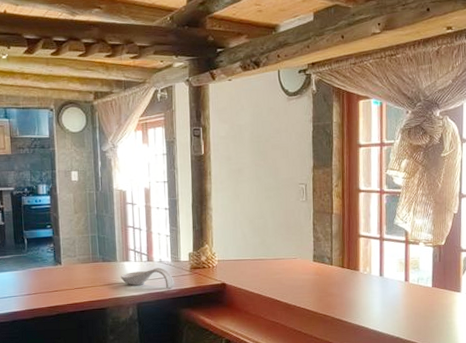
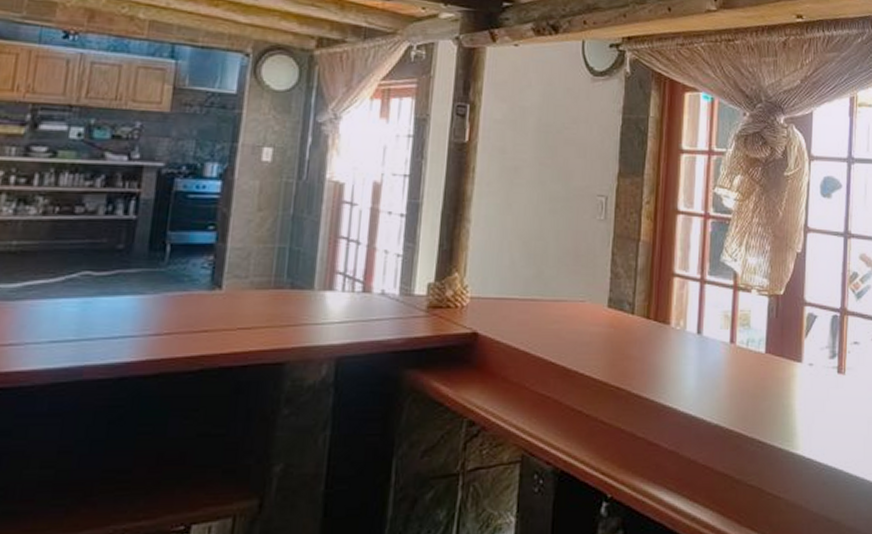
spoon rest: present [120,267,175,289] -> none [315,303,400,337]

